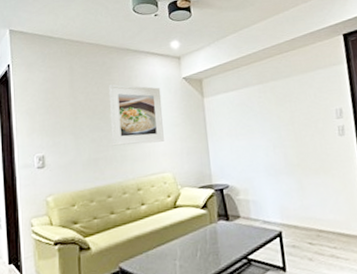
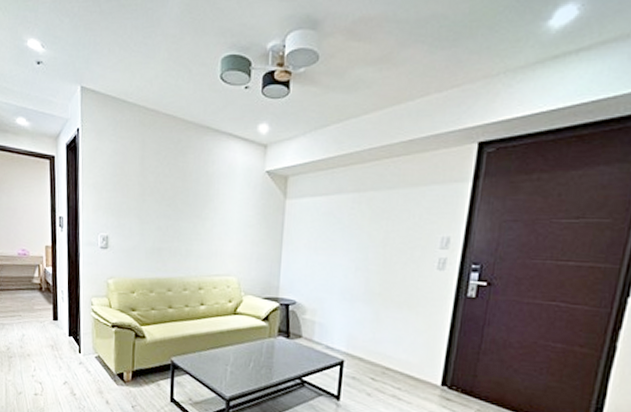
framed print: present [108,84,164,146] -> none [178,168,239,242]

